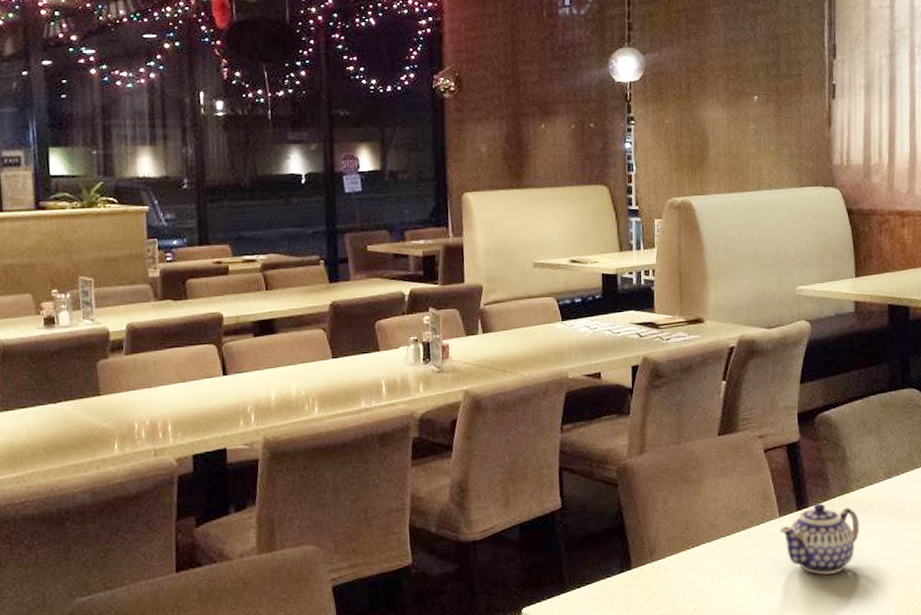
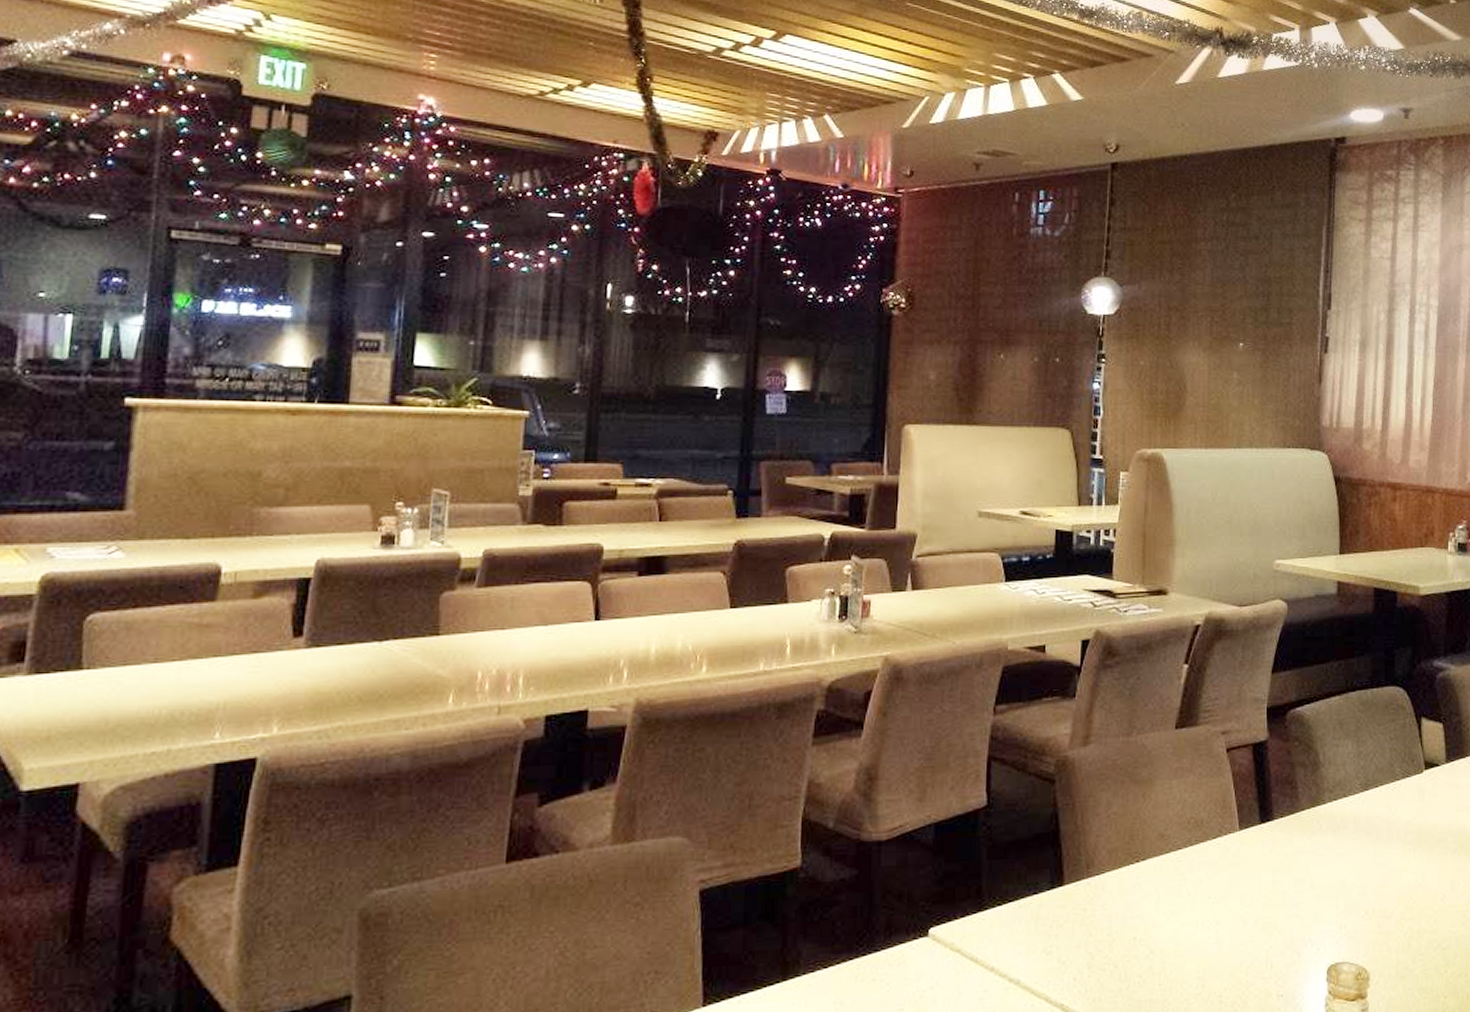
teapot: present [779,503,860,575] -> none [1239,816,1330,903]

